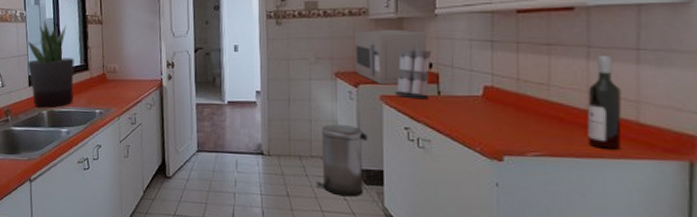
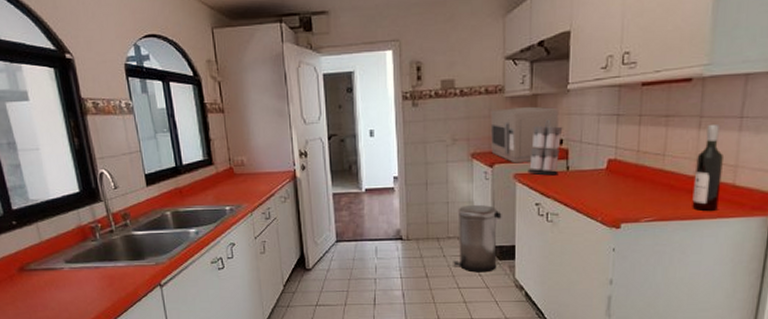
planter: present [27,19,75,108] -> none [138,110,199,209]

